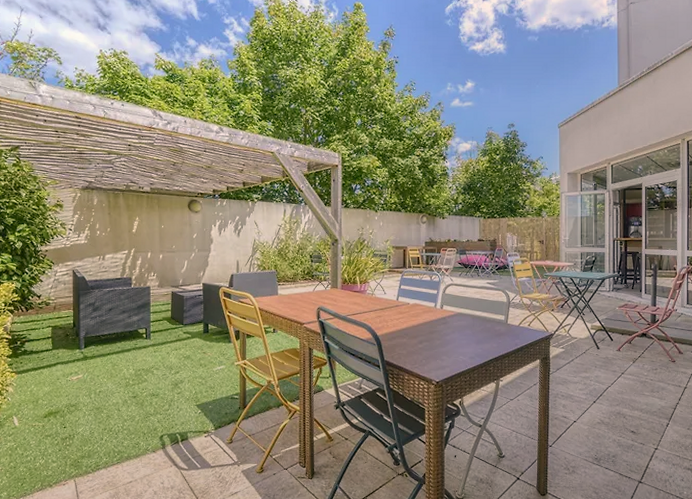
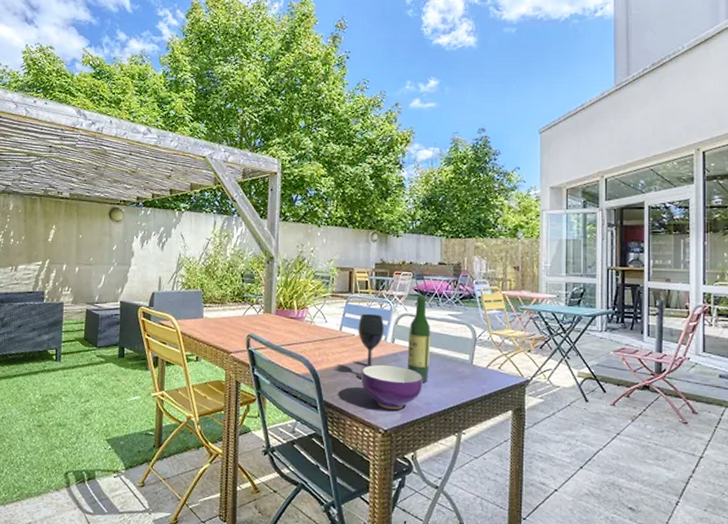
wine glass: none [412,285,434,341] -> present [357,313,384,379]
bowl: none [415,327,468,365] -> present [360,364,424,411]
wine bottle: none [454,267,473,341] -> present [407,294,431,384]

